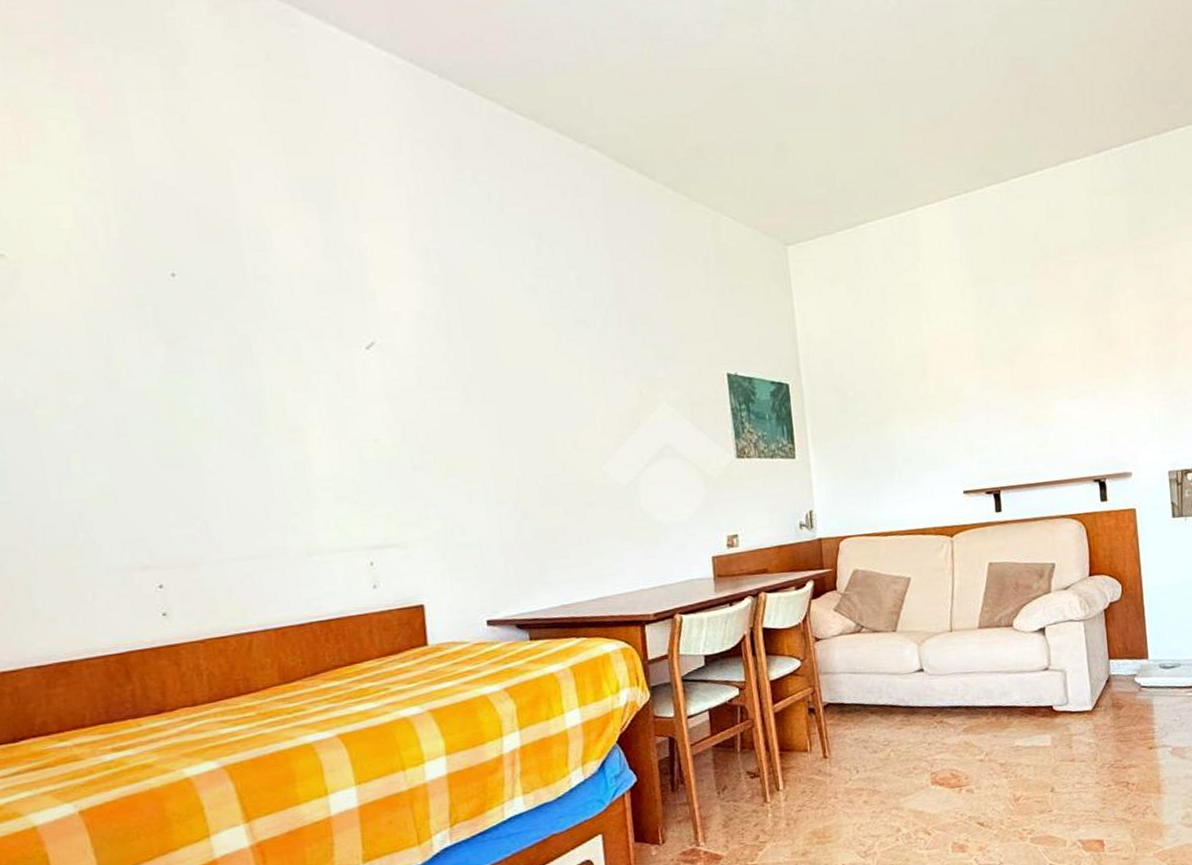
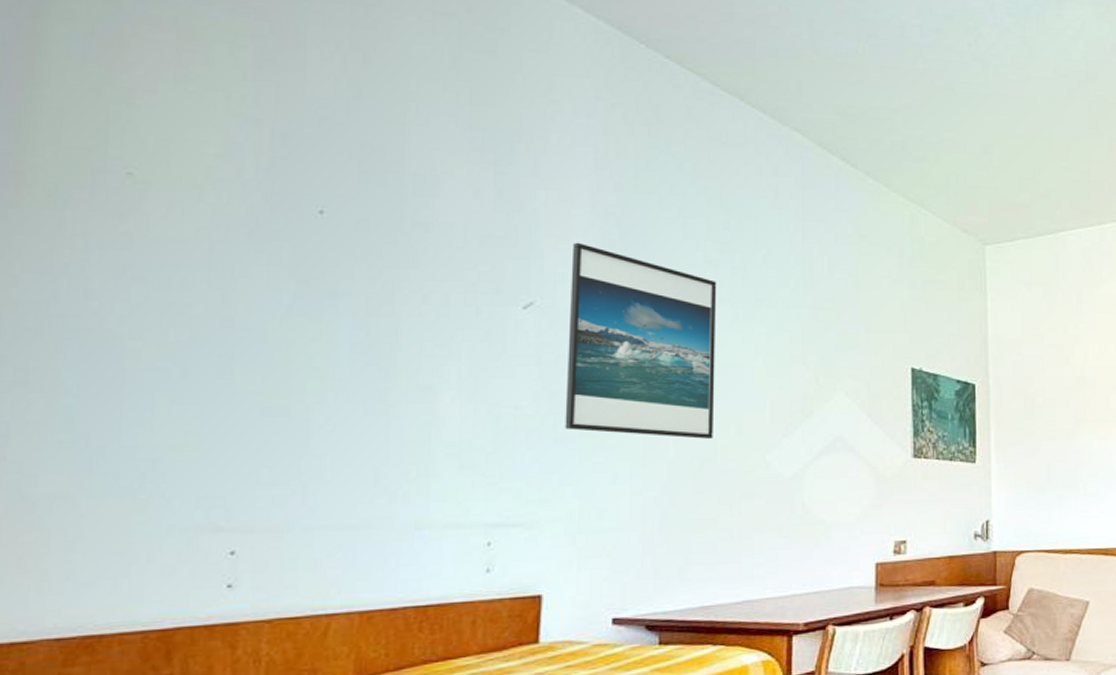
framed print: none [401,281,553,458] -> present [565,242,717,439]

